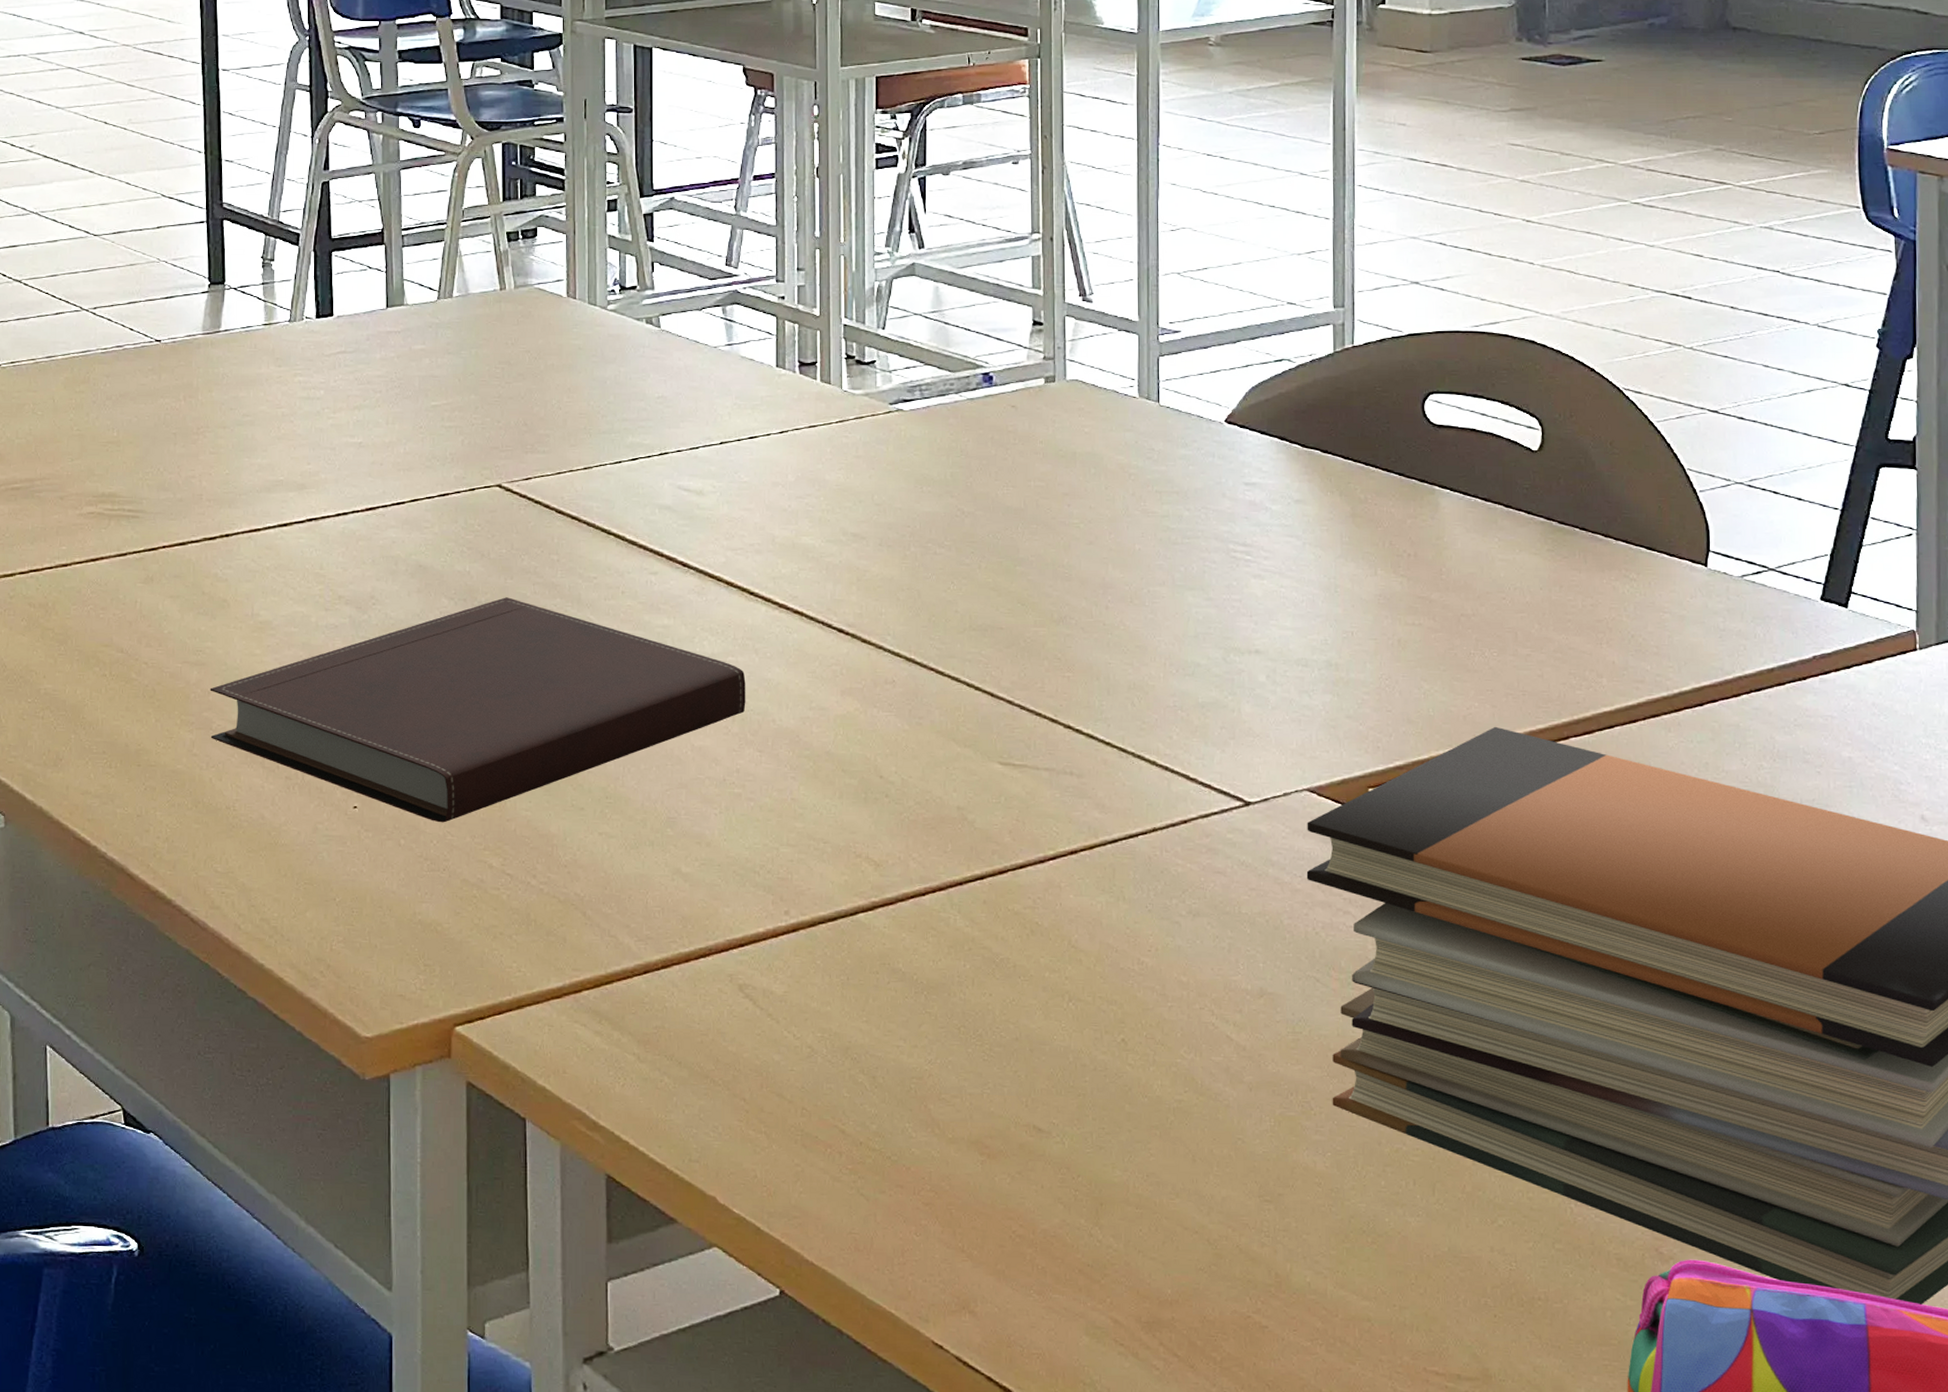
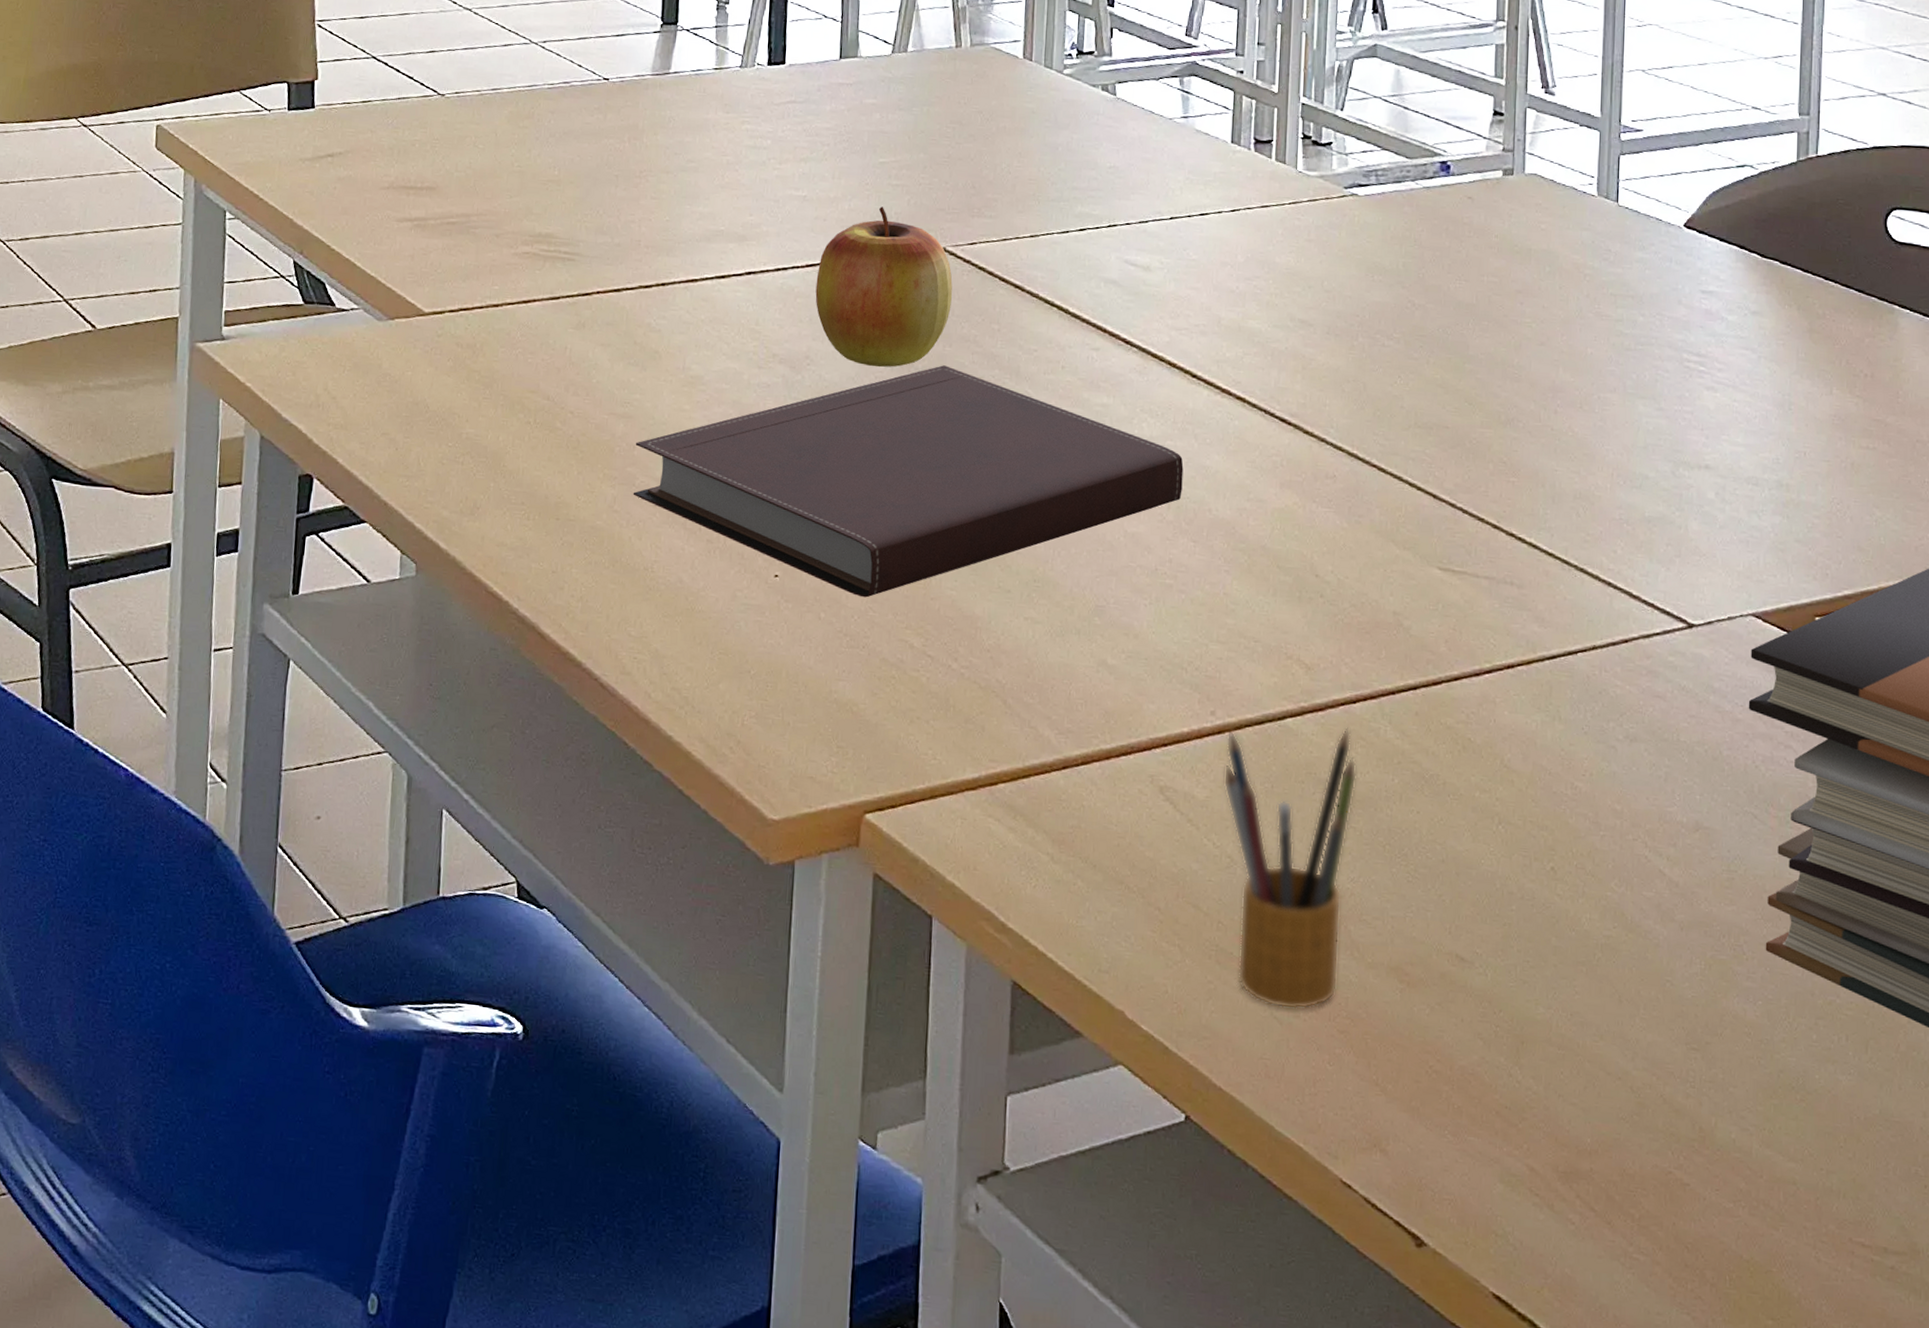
apple: none [376,448,510,602] -> present [815,206,953,367]
pencil box: none [800,919,930,1186] -> present [1223,727,1358,1010]

